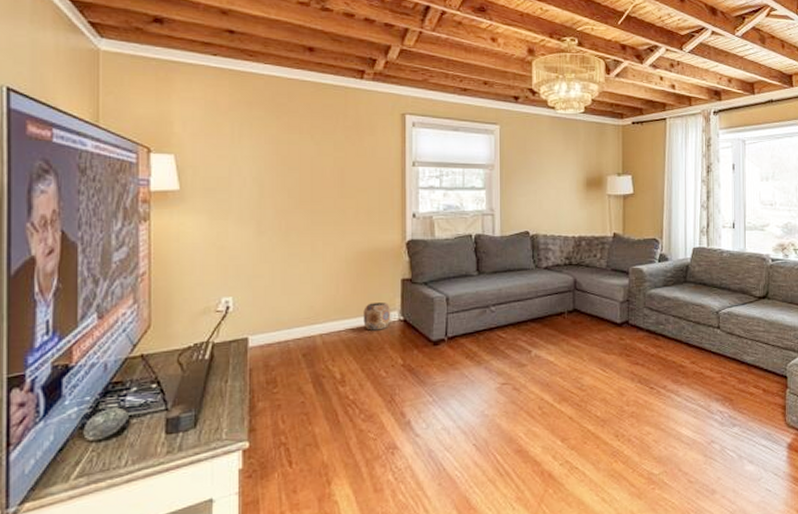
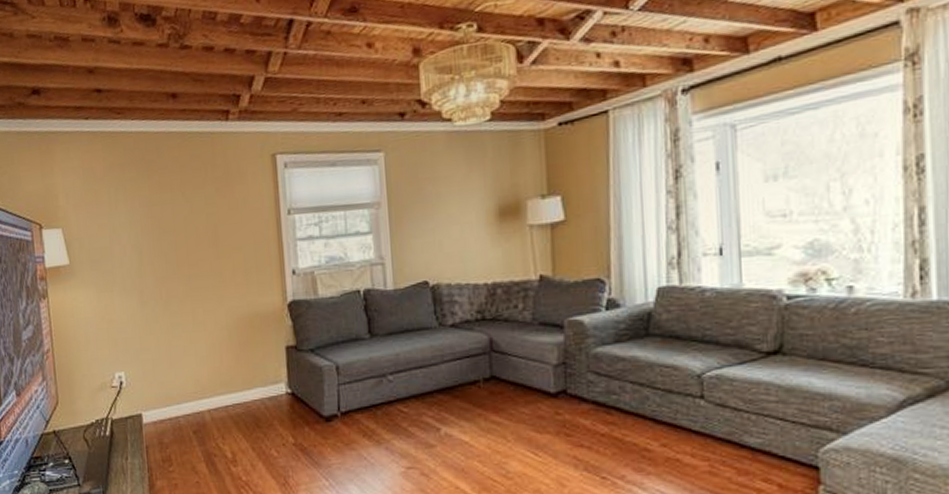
planter: present [363,302,391,331] -> none [249,373,278,405]

